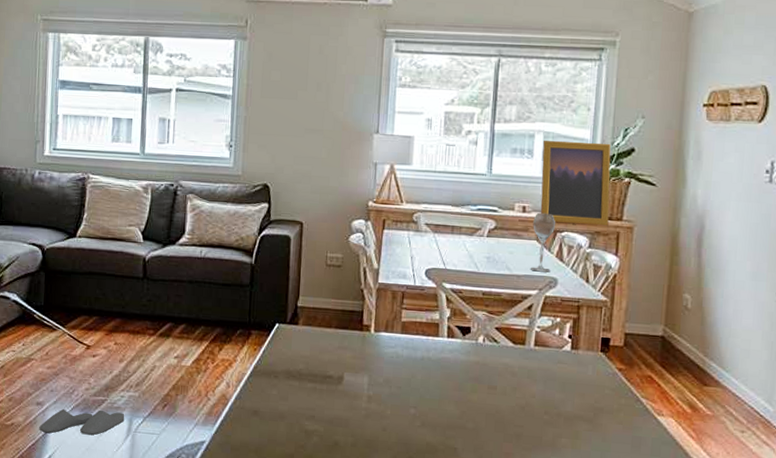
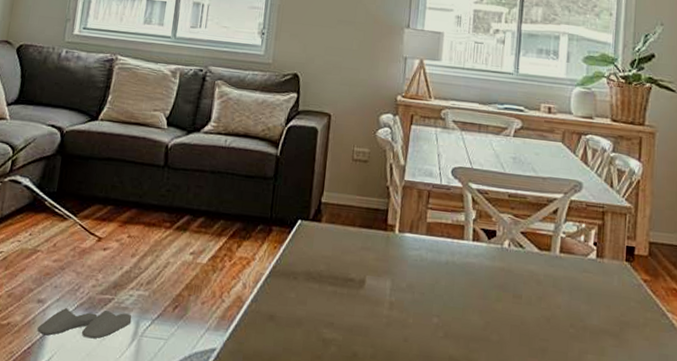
wineglass: present [530,212,556,273] -> none [555,114,581,176]
picture frame: present [540,139,611,226] -> none [565,42,633,131]

